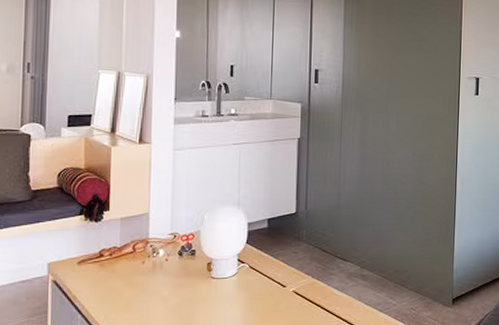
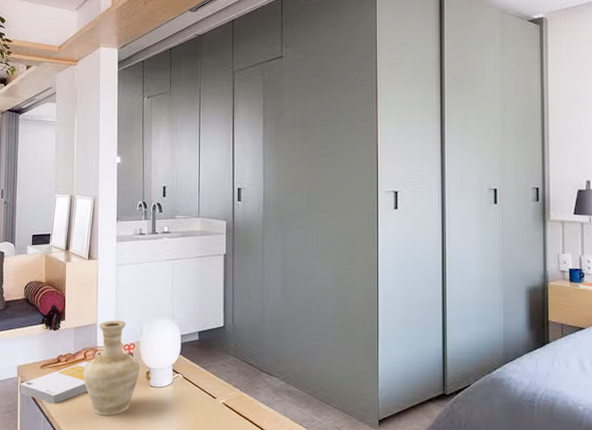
book: none [50,254,139,303] -> present [19,361,89,404]
vase: none [131,209,201,312] -> present [83,320,141,416]

